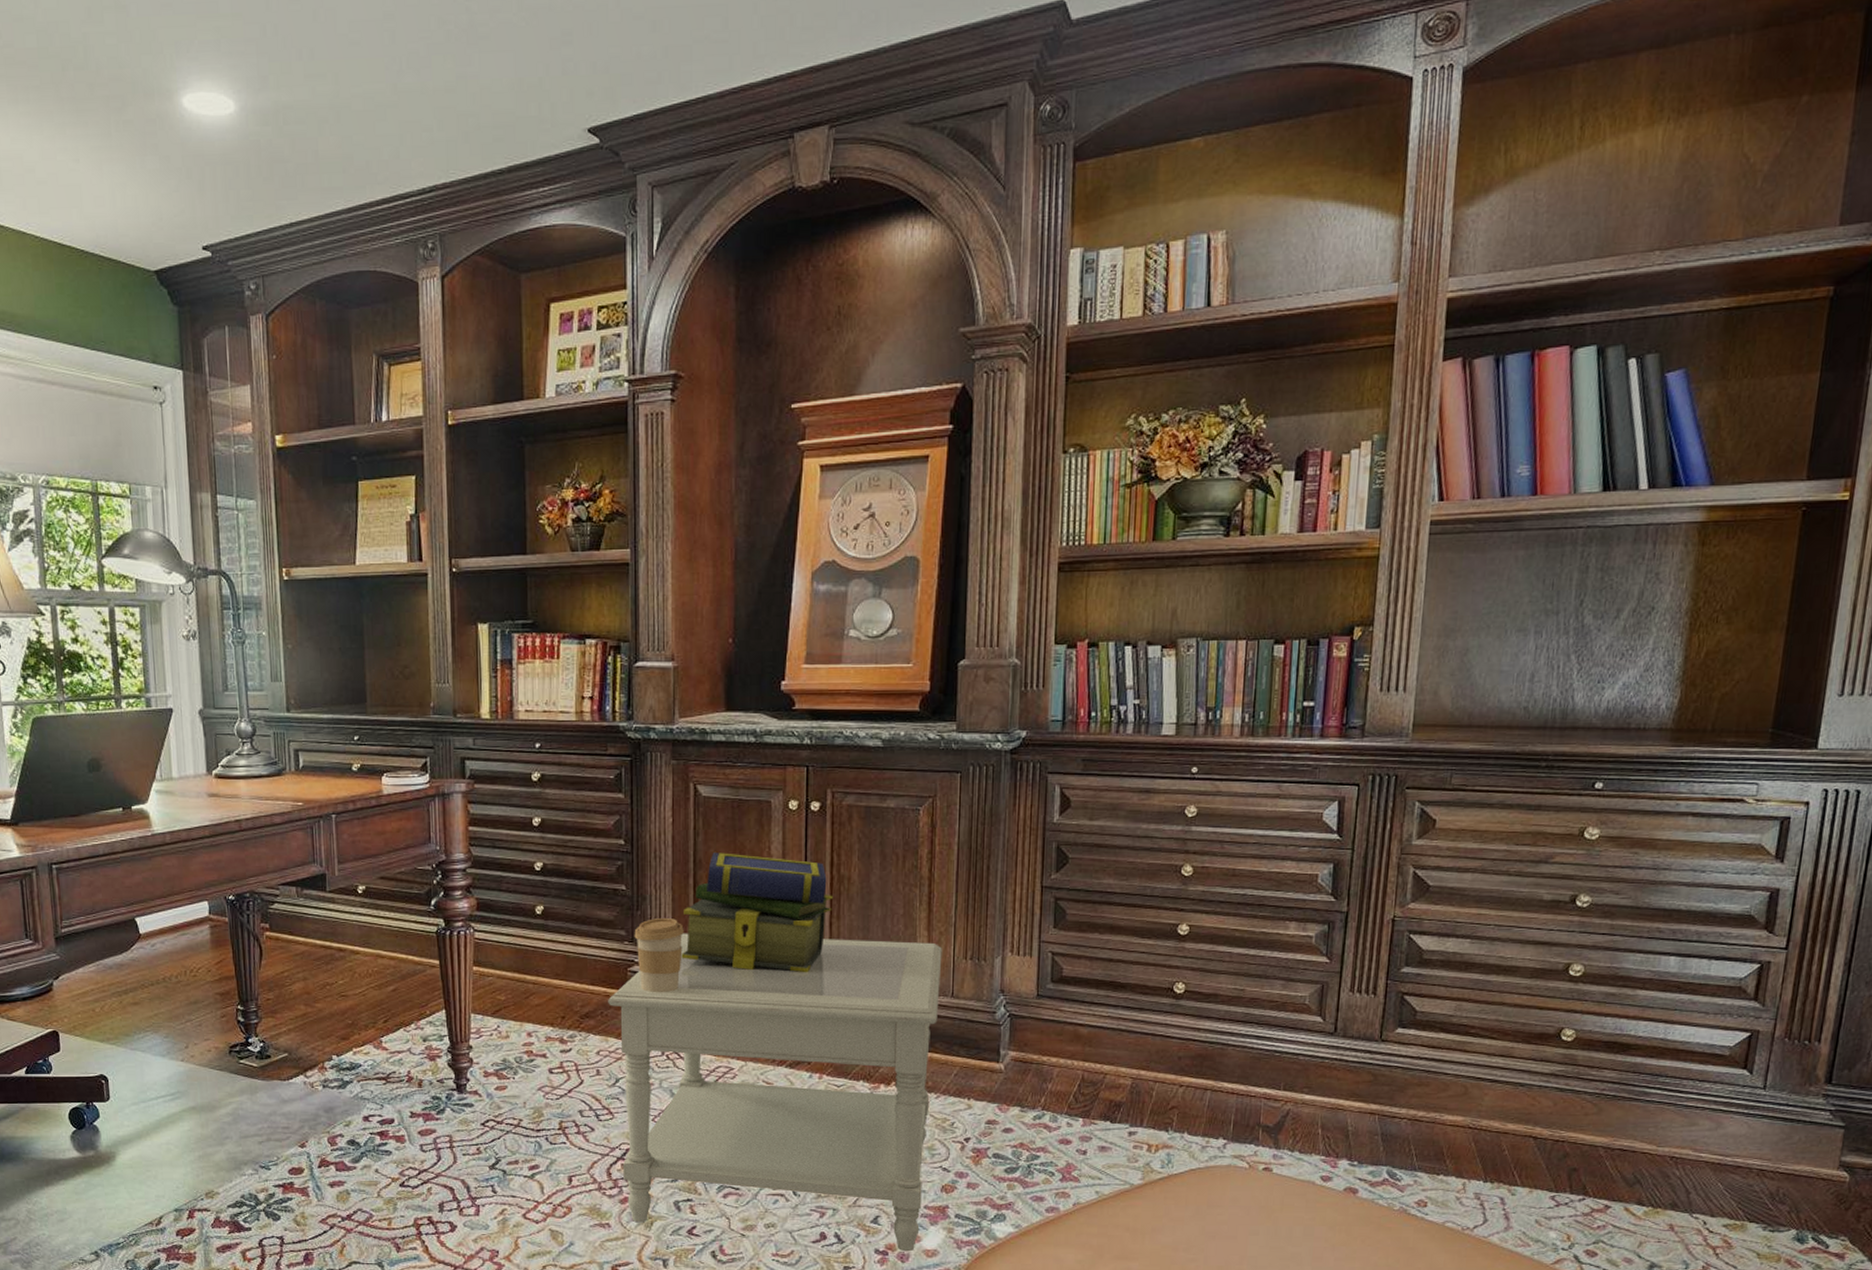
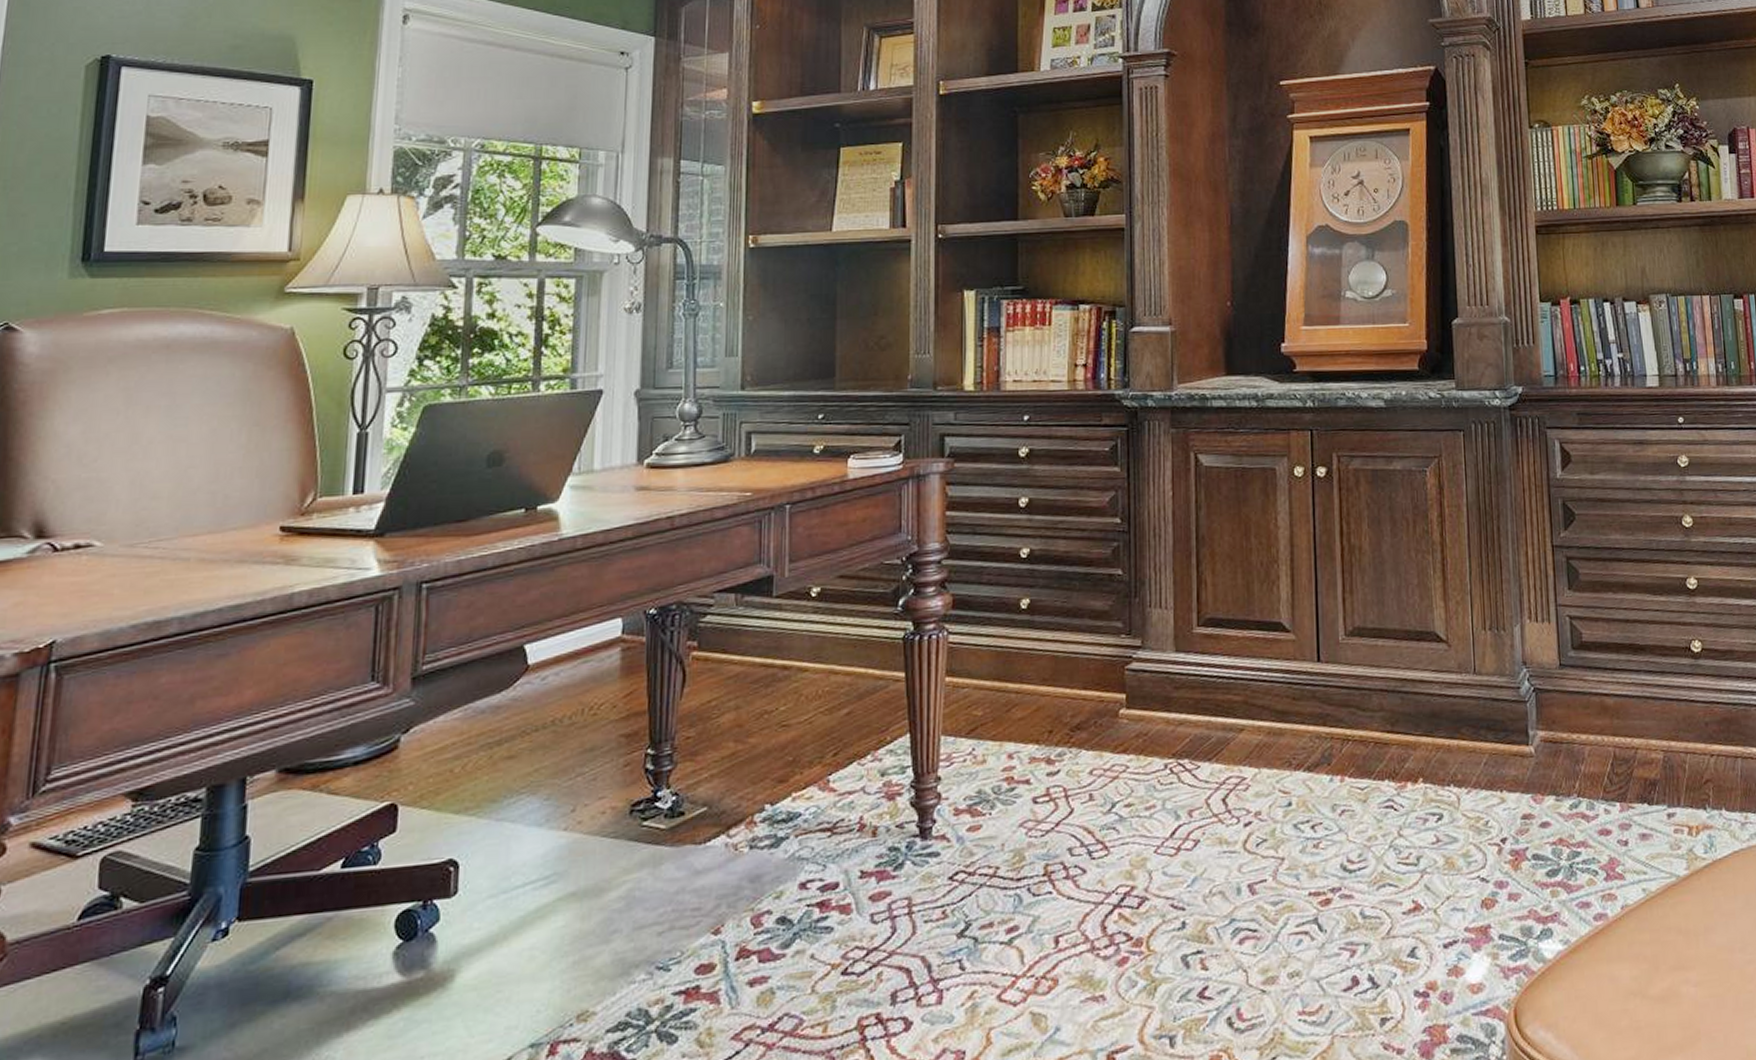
side table: present [608,933,942,1252] -> none [1103,613,1462,990]
coffee cup: present [634,917,684,993] -> none [1132,603,1187,694]
stack of books: present [681,853,834,973] -> none [1184,527,1345,659]

